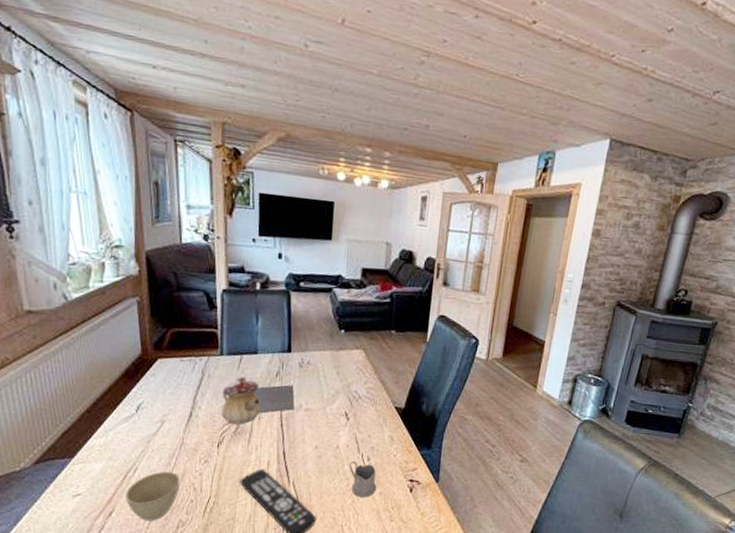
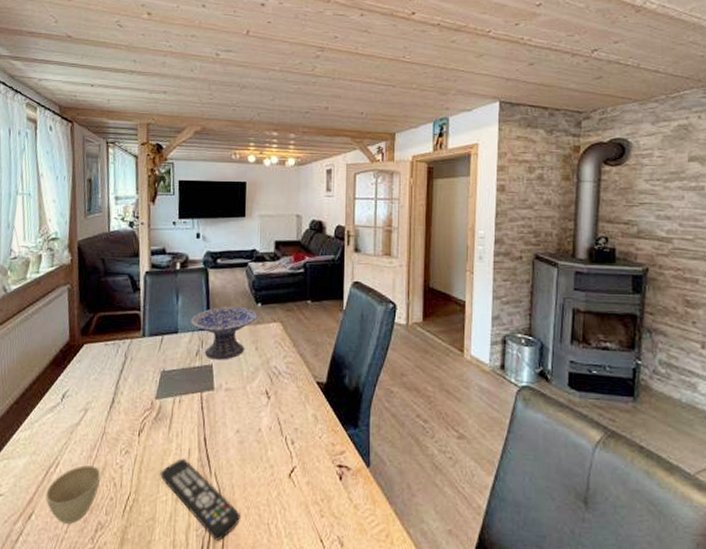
teapot: present [220,377,262,424] -> none [142,358,182,409]
decorative bowl: none [271,331,340,382] -> present [191,307,257,360]
tea glass holder: present [349,461,377,498] -> none [272,446,303,488]

